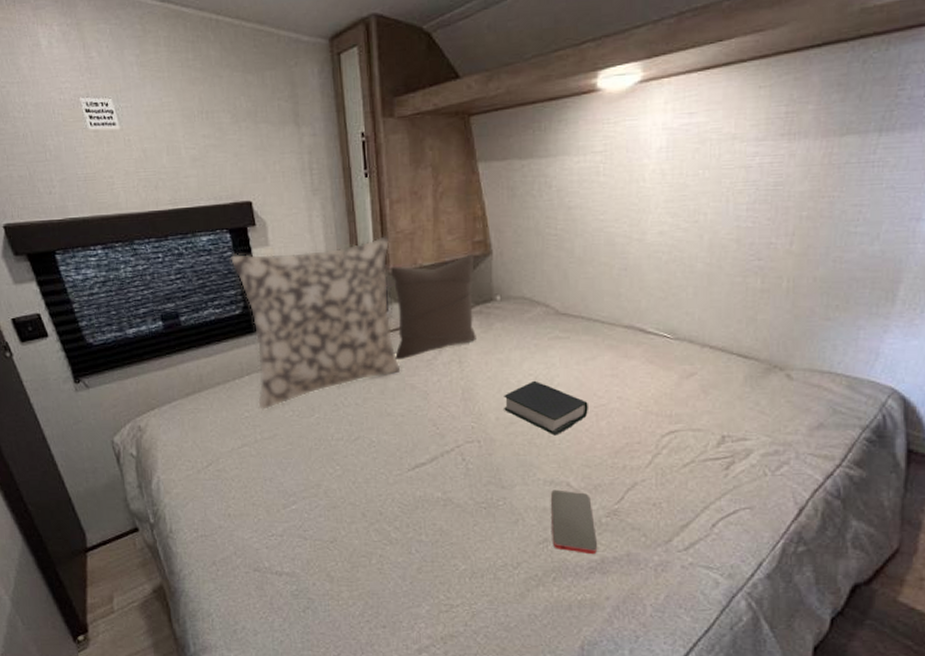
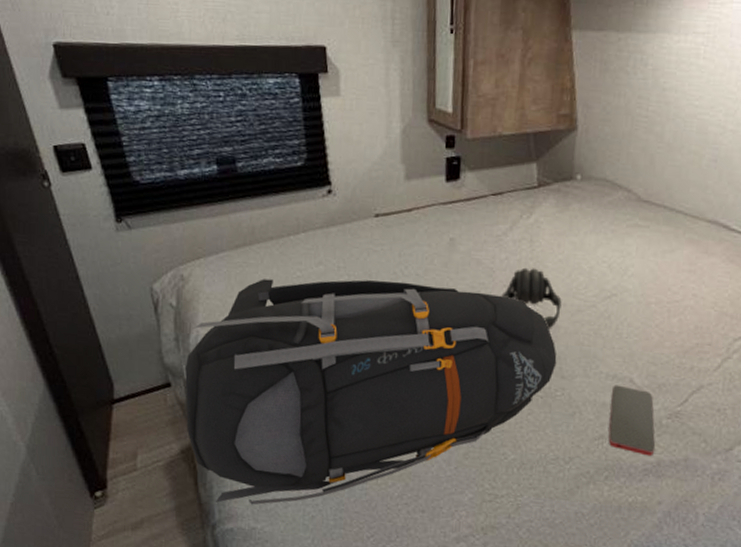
backpack: none [150,412,496,636] -> present [185,279,557,505]
pillow: present [231,236,401,410] -> none [297,98,470,271]
pillow: present [390,254,476,362] -> none [463,127,558,234]
headphones: none [437,387,495,443] -> present [501,267,562,329]
book: present [504,380,588,436] -> none [572,268,661,329]

